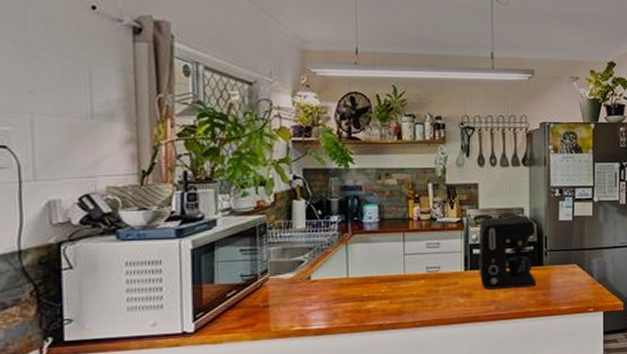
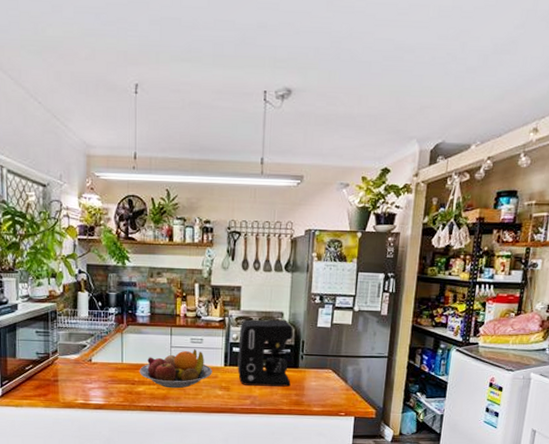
fruit bowl: none [368,255,452,302] -> present [139,349,212,389]

